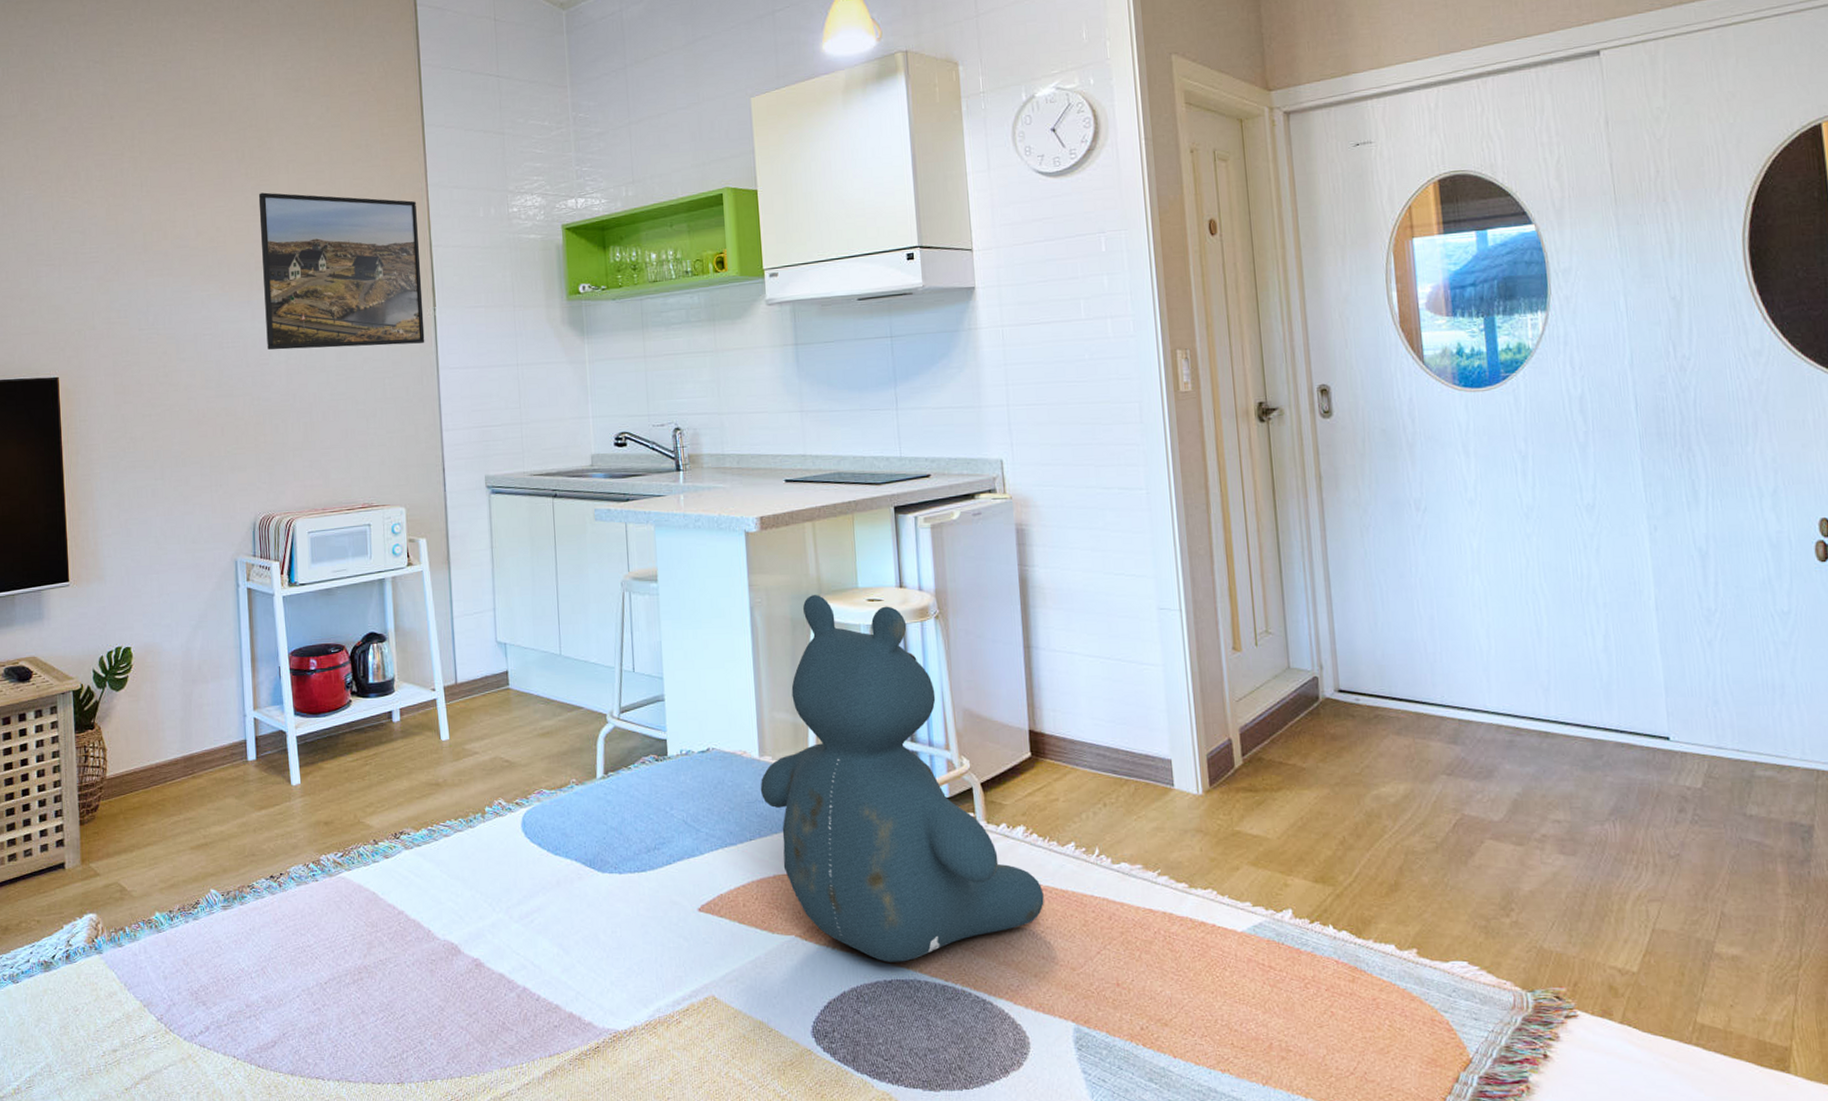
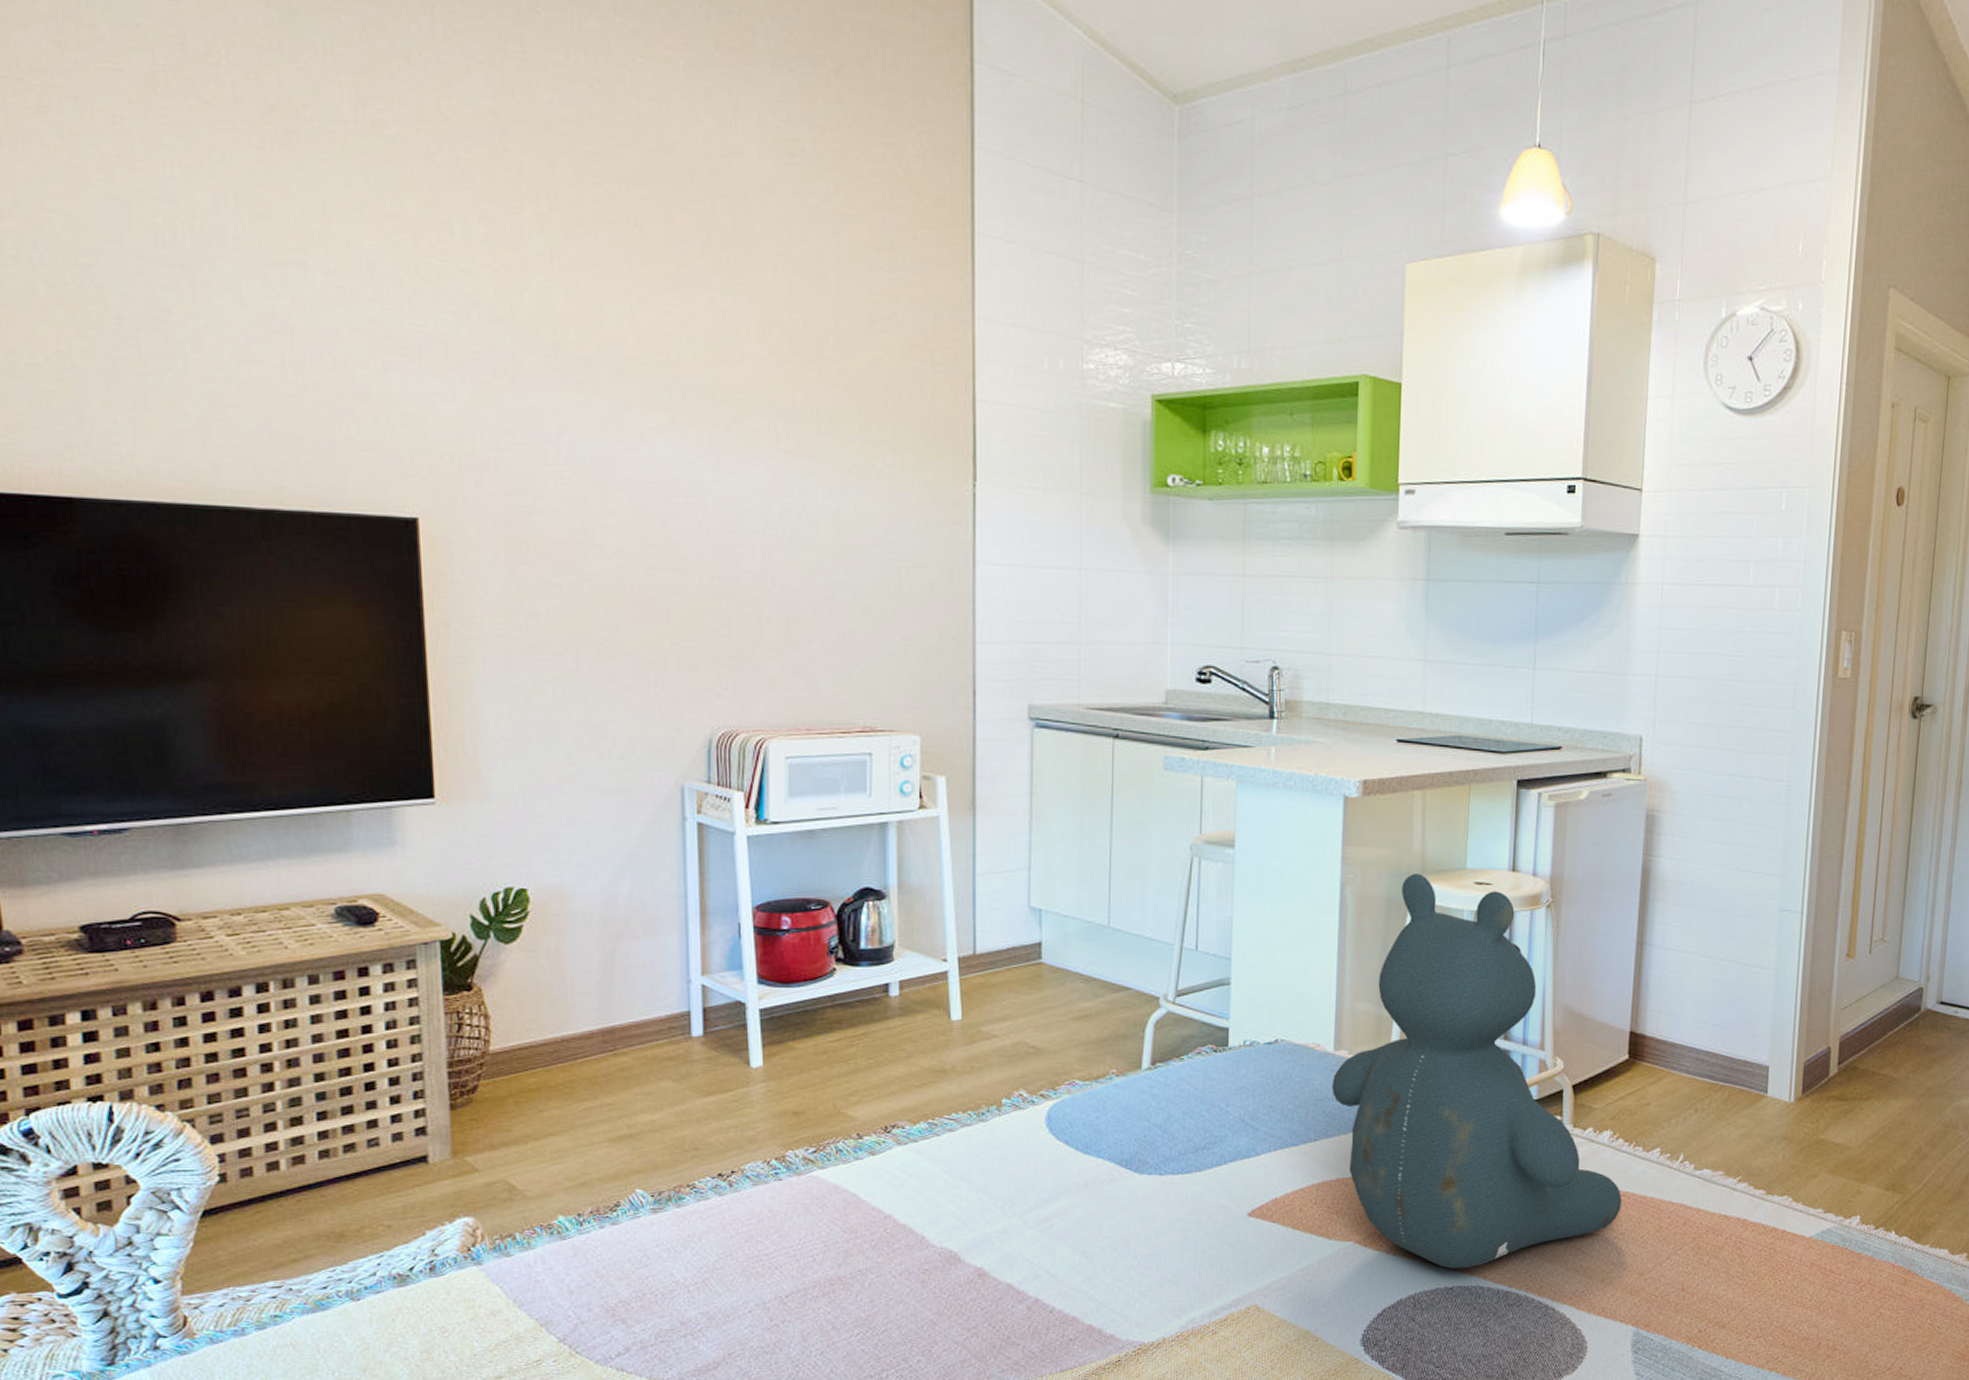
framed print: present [258,192,425,350] -> none [730,294,959,527]

